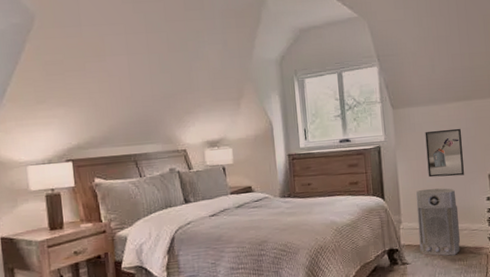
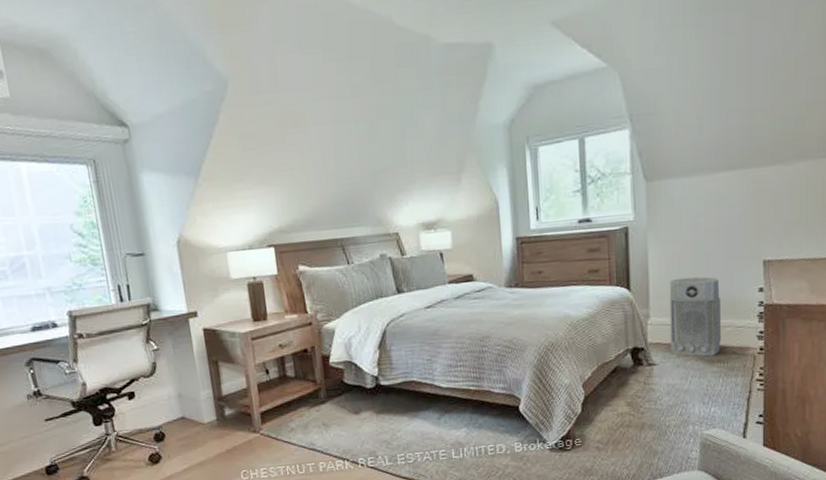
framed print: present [425,128,464,178] -> none [685,203,733,264]

